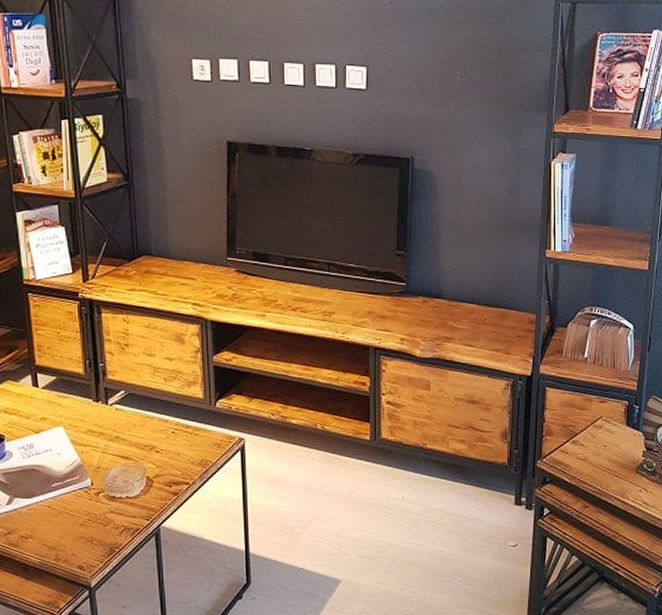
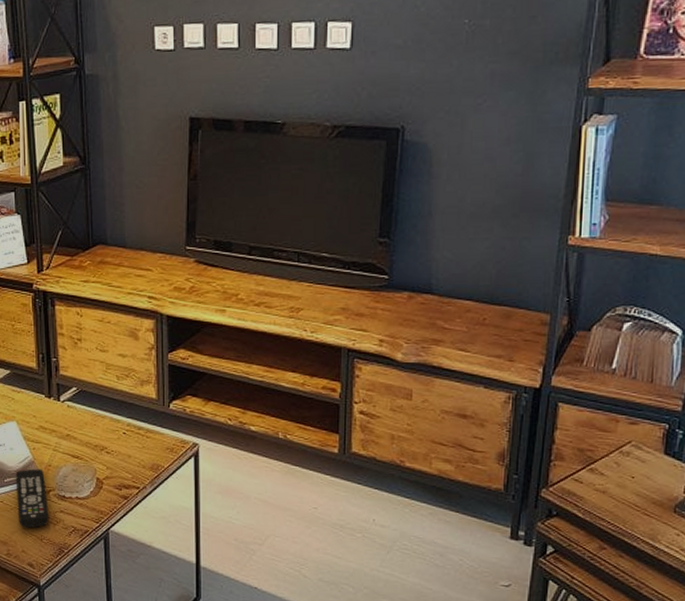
remote control: none [63,471,99,531] -> present [15,469,49,528]

